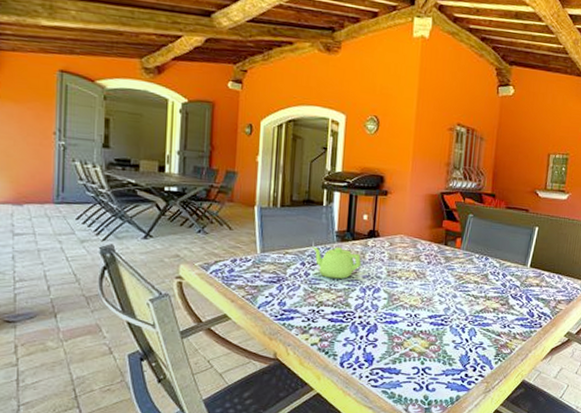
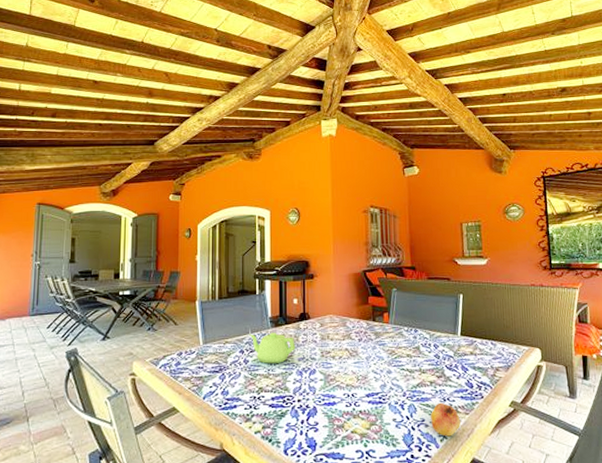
fruit: none [488,328,517,360] -> present [431,402,461,437]

